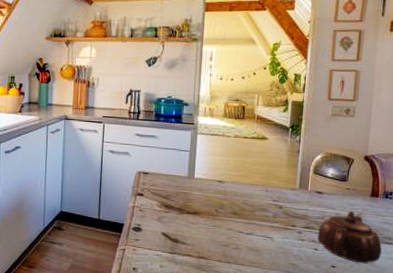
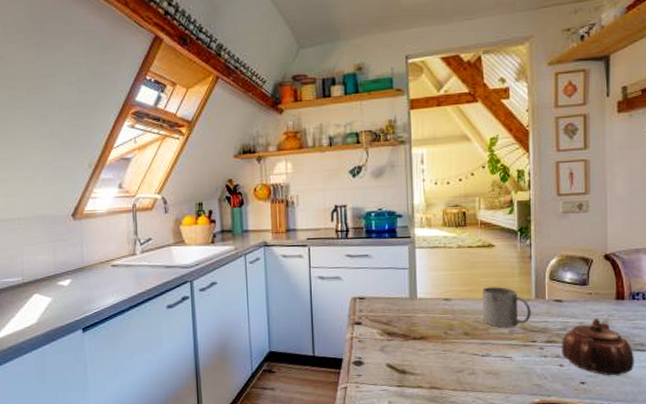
mug: none [251,174,294,212] -> present [483,287,531,328]

